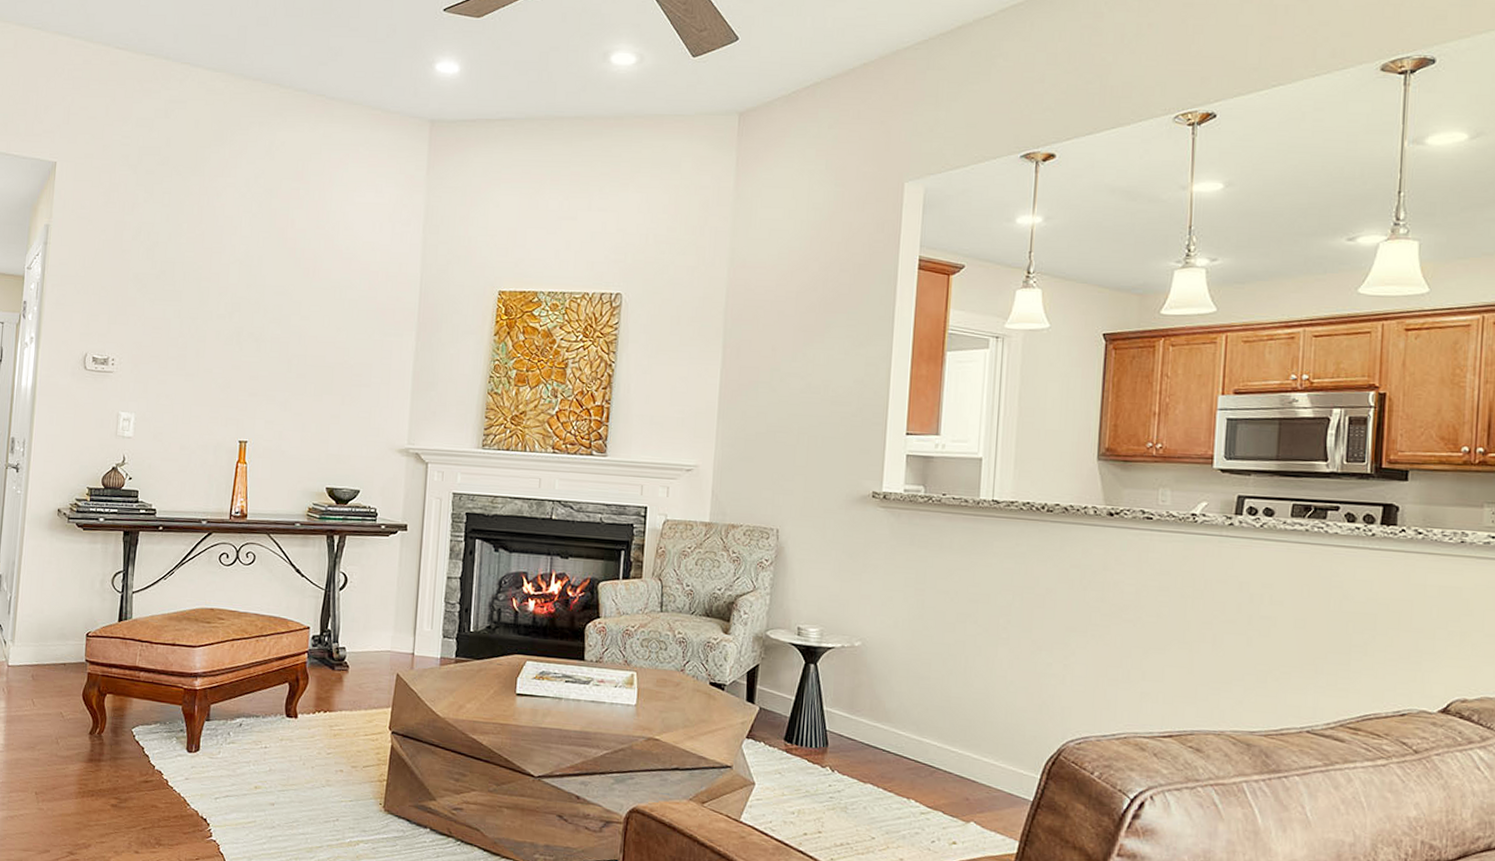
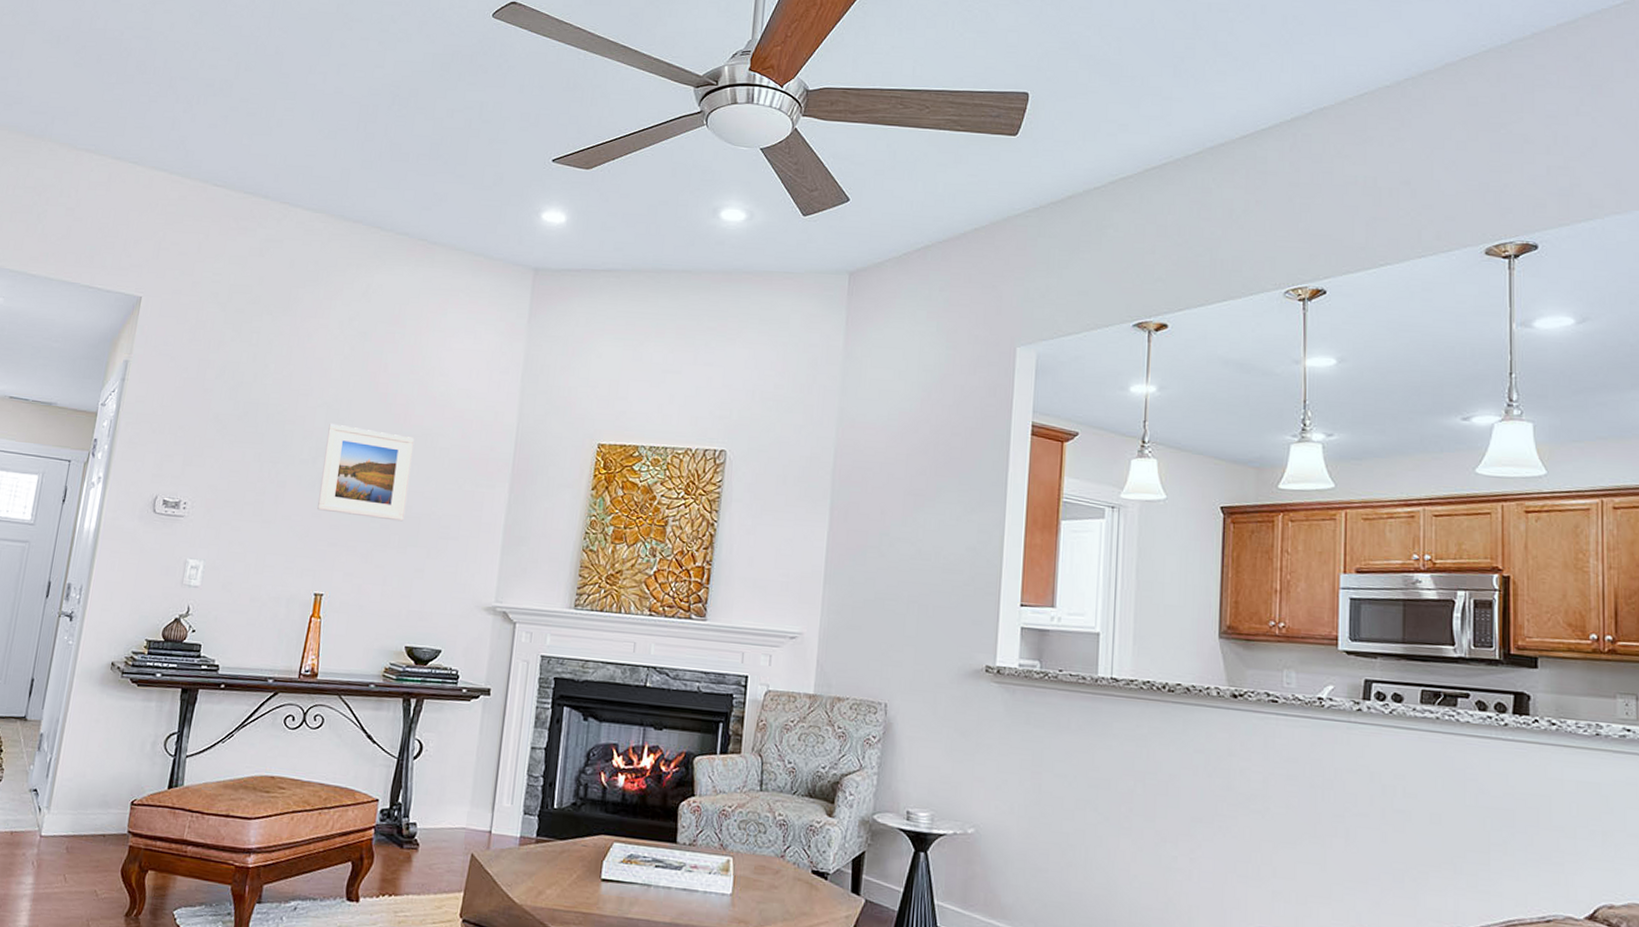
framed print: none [237,279,324,371] -> present [317,423,415,522]

